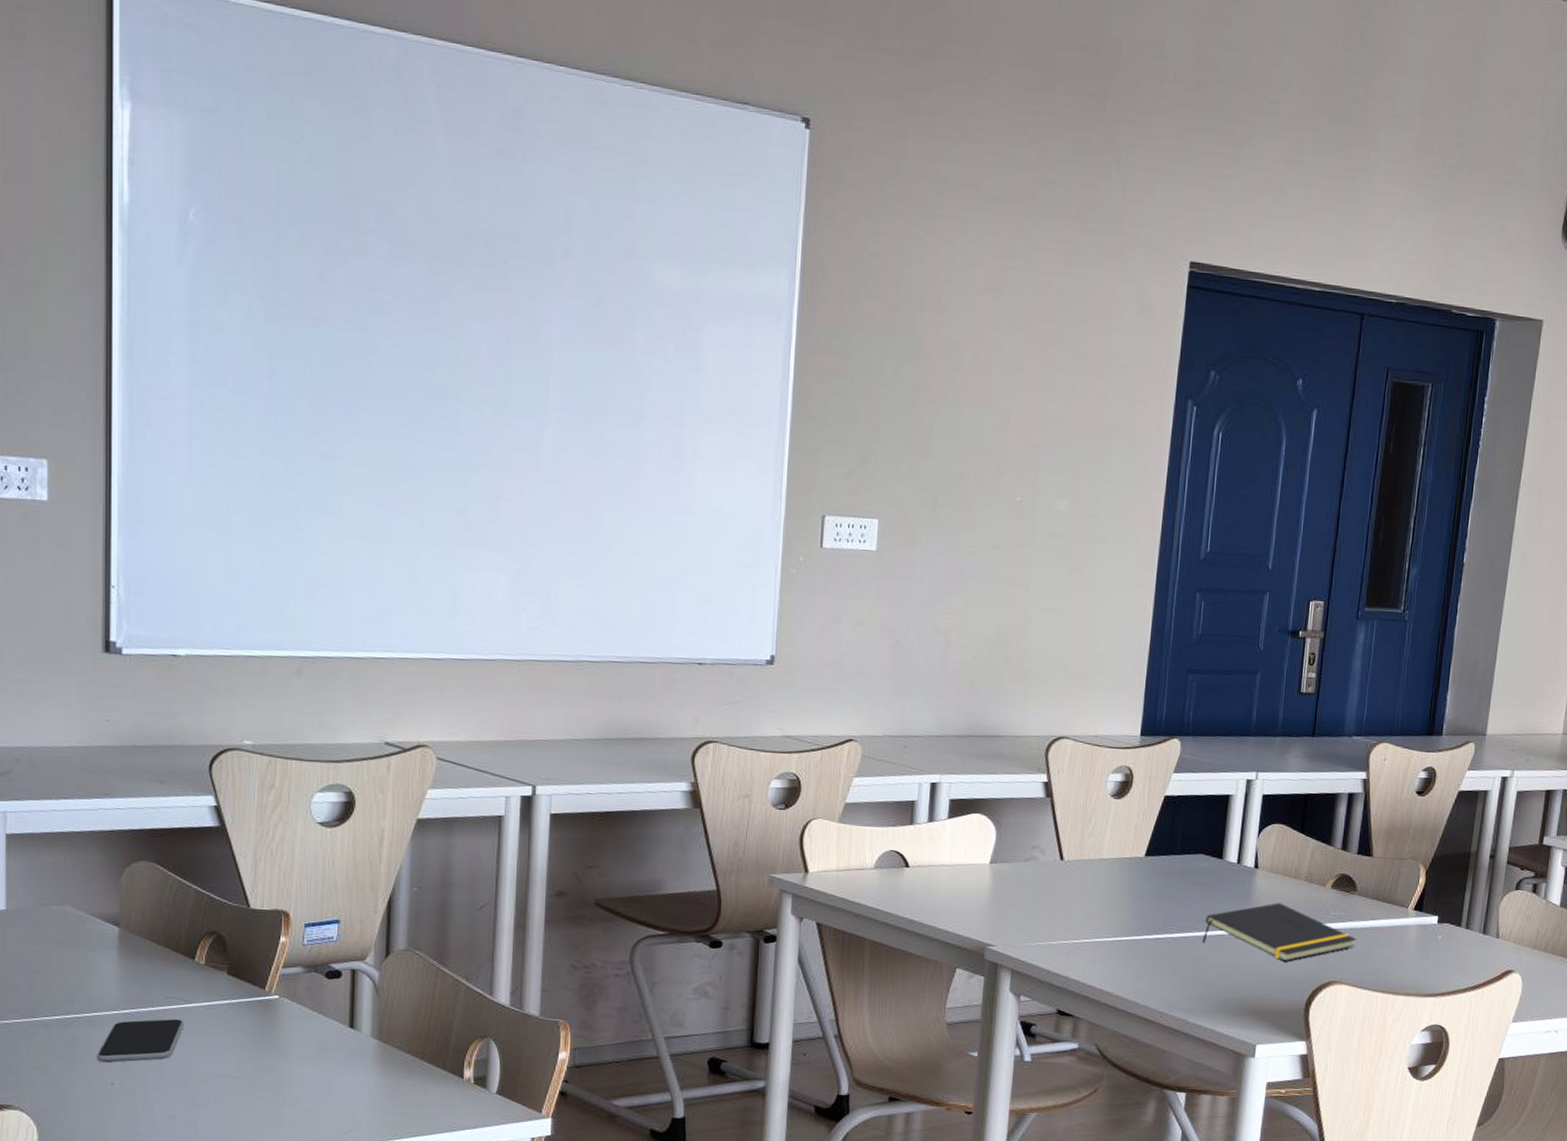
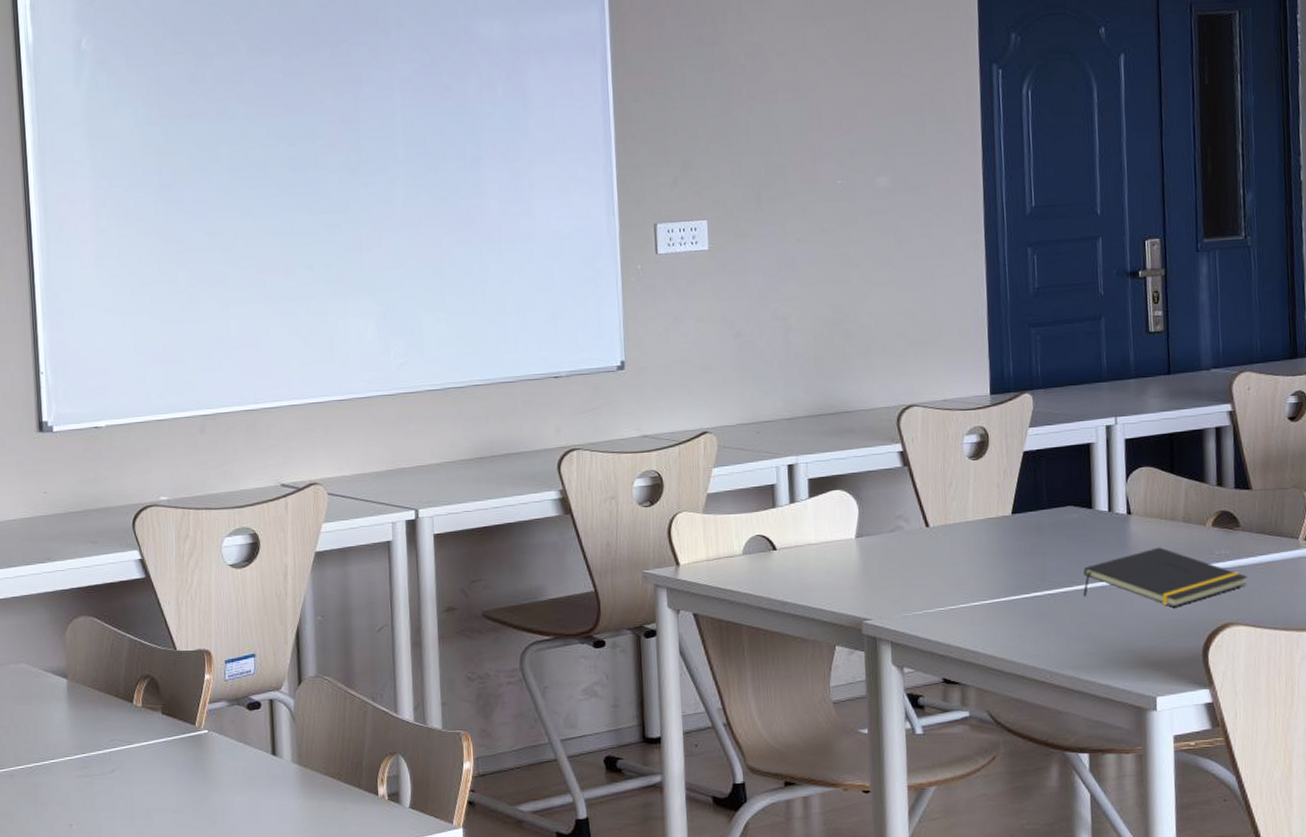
smartphone: present [96,1019,185,1063] -> none [55,760,129,807]

